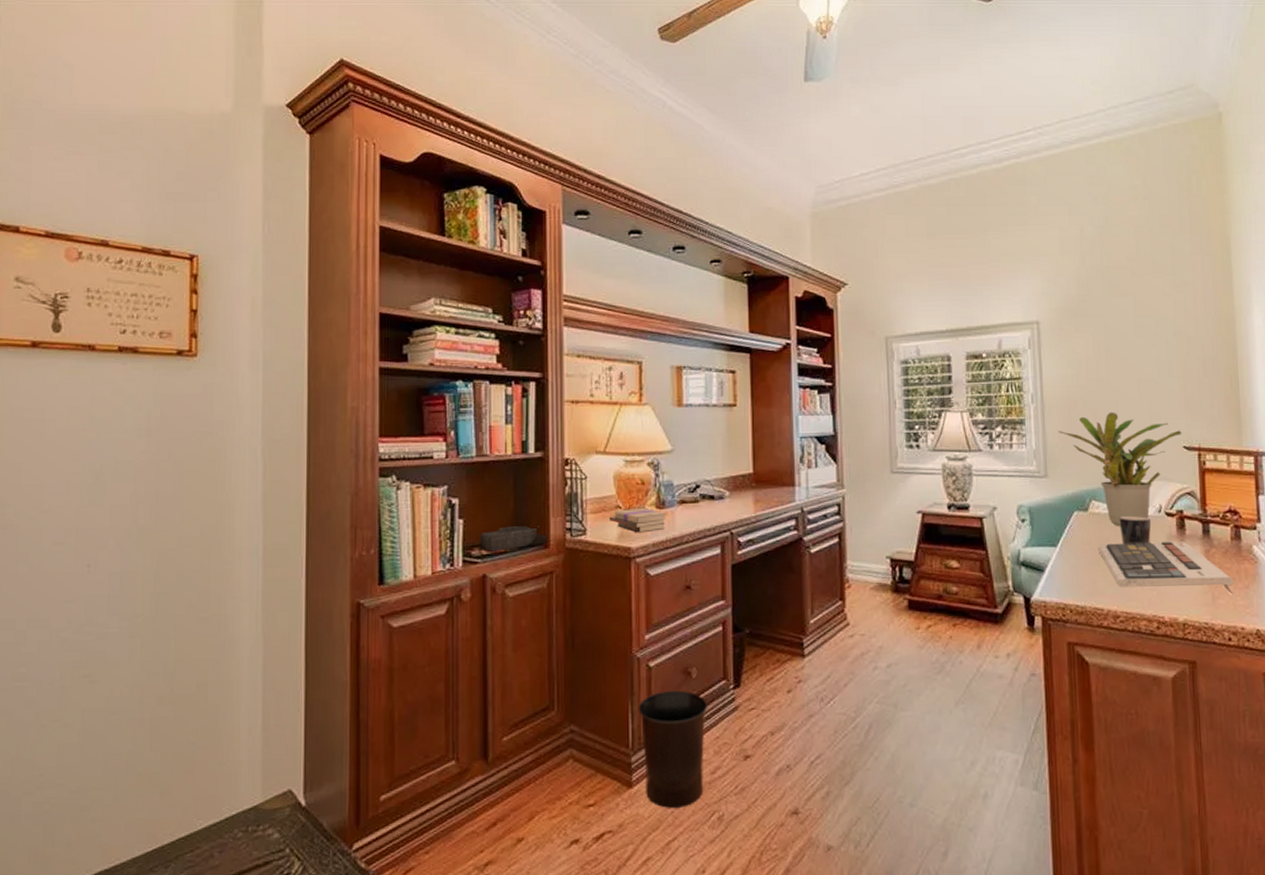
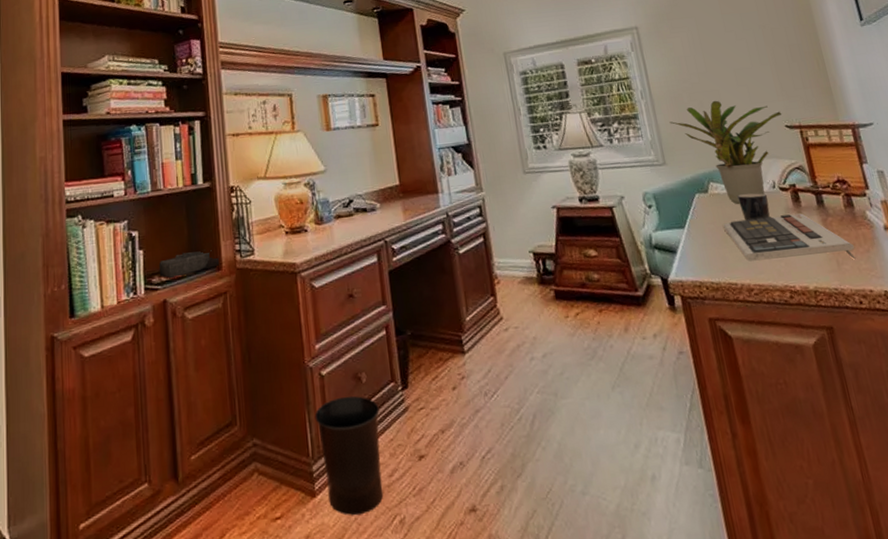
books: present [608,507,666,533] -> none [273,224,326,249]

